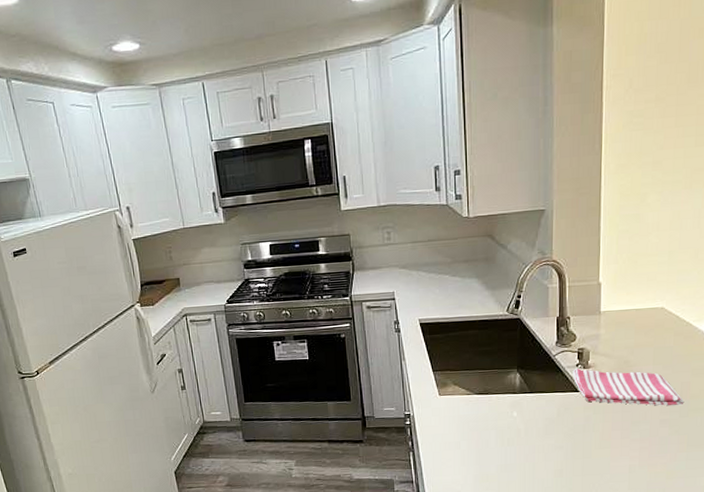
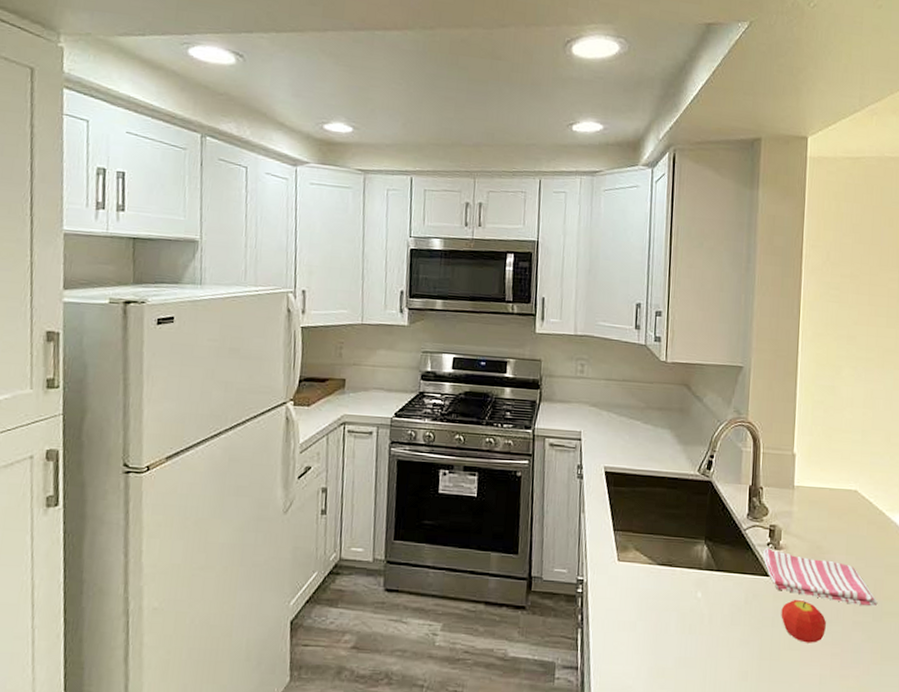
fruit: none [591,407,634,442] -> present [781,599,826,643]

